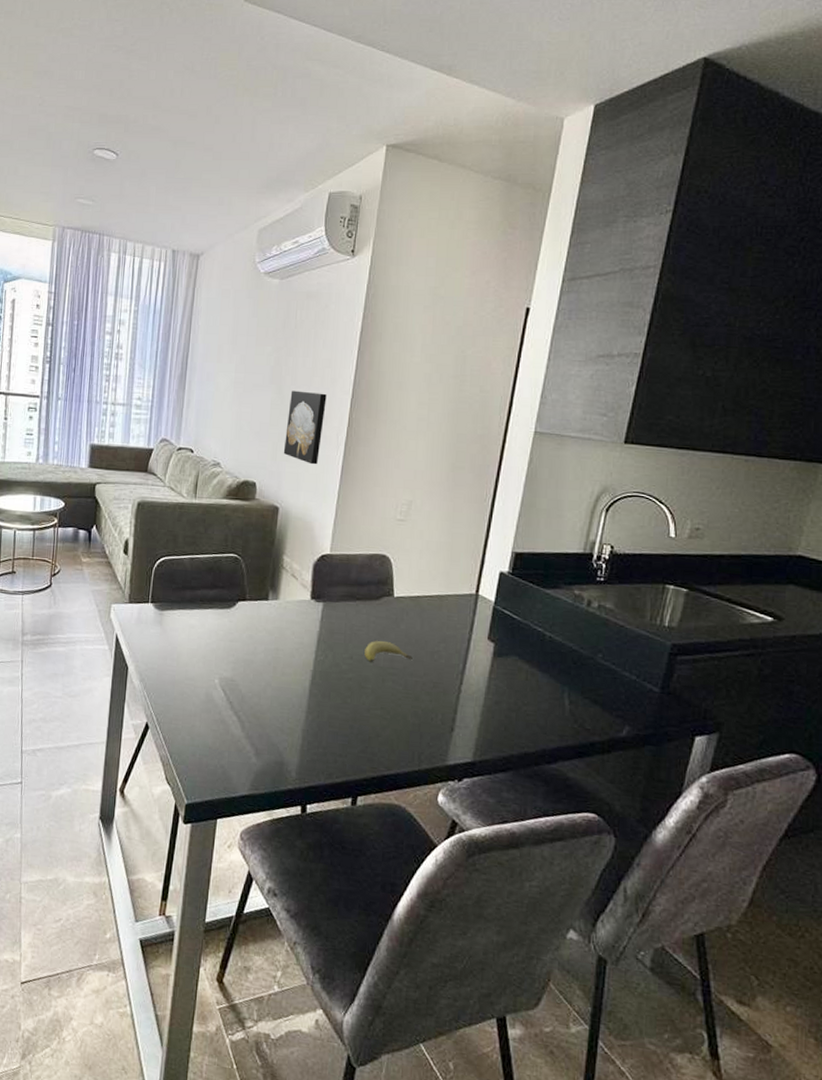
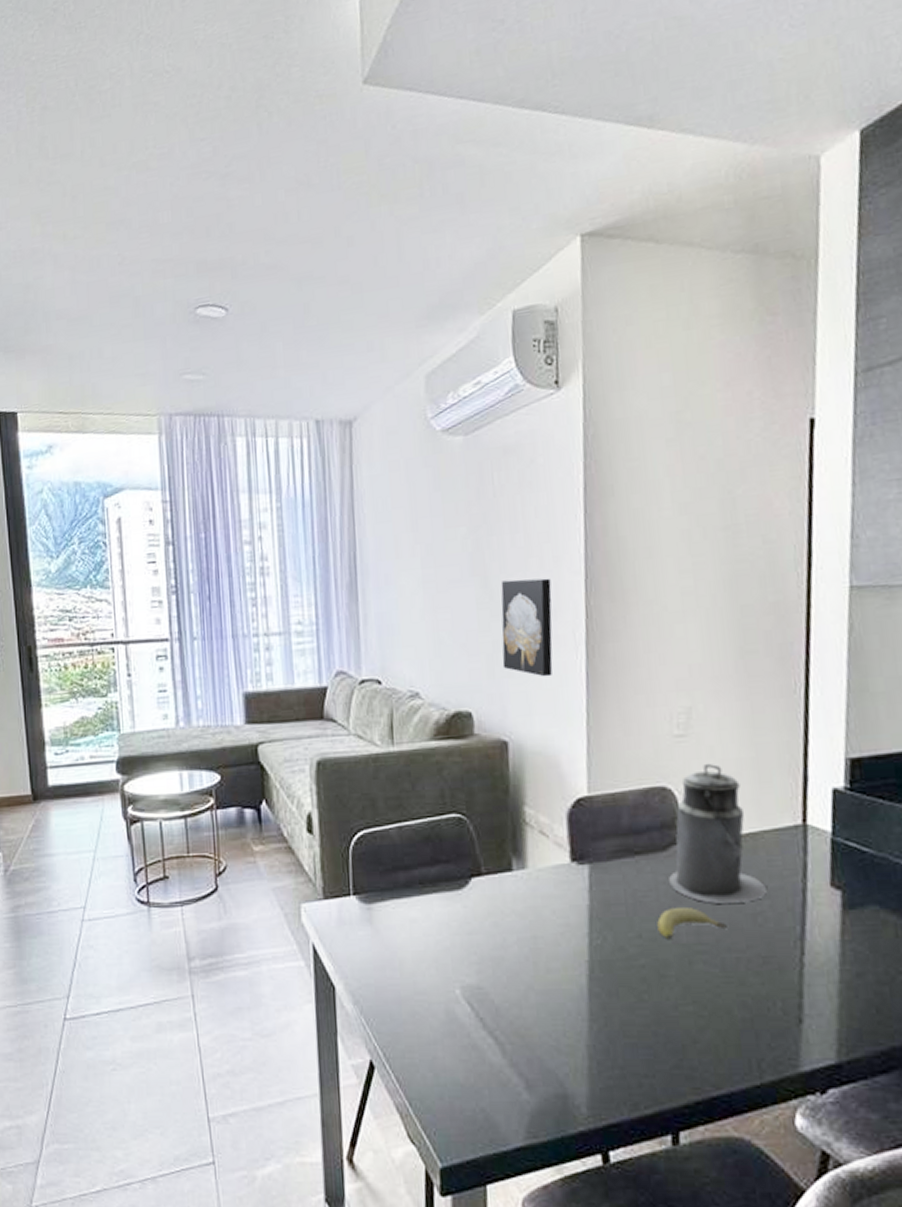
canister: none [378,542,444,644] -> present [669,763,767,905]

